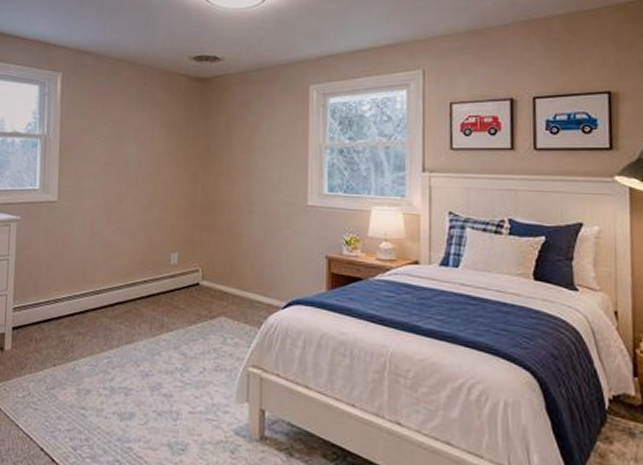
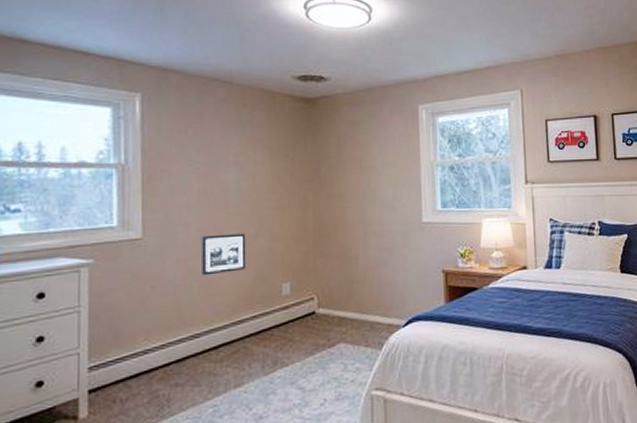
picture frame: none [103,202,142,239] -> present [202,233,246,276]

